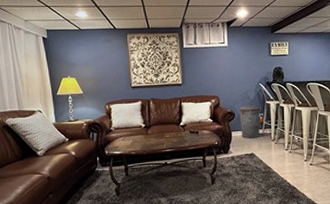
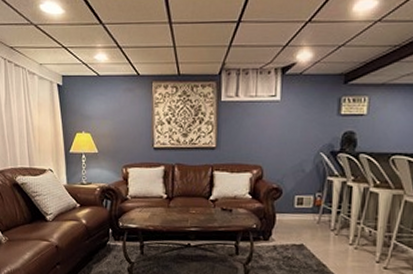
trash can: present [239,103,260,139] -> none [288,178,318,225]

